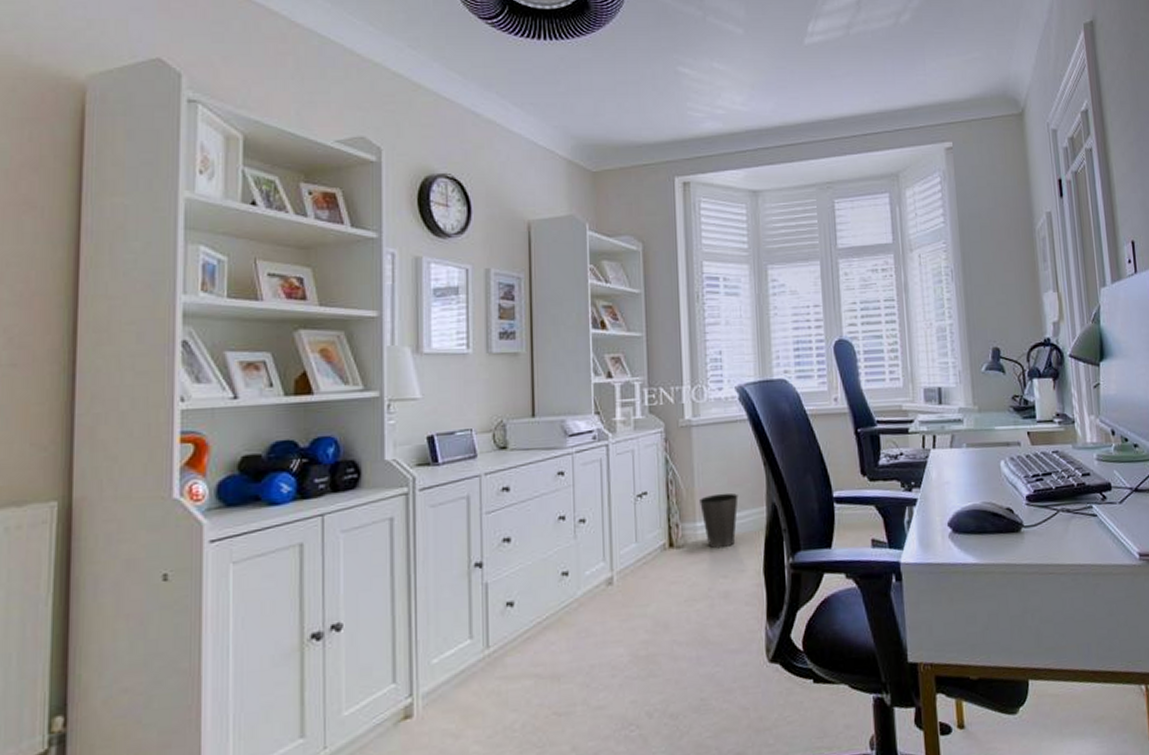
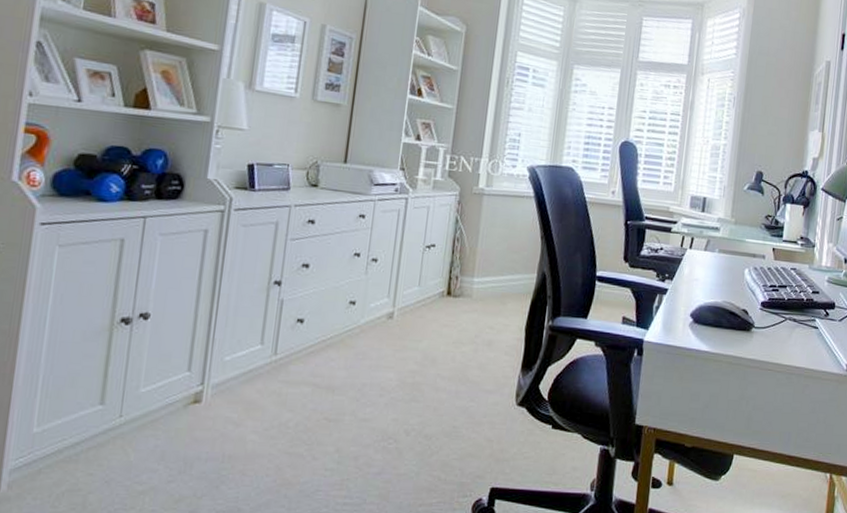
waste basket: present [700,493,739,549] -> none [479,256,514,304]

